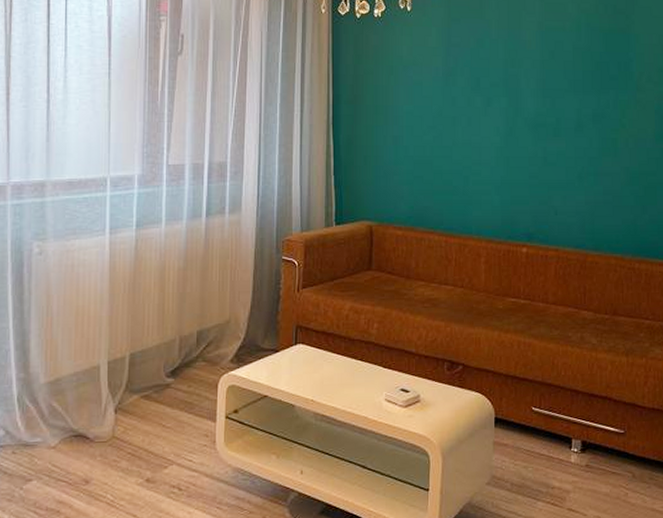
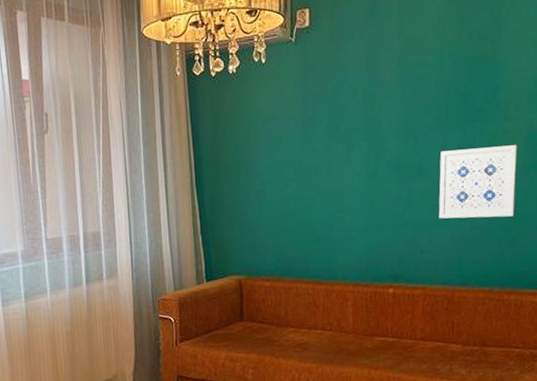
wall art: none [573,114,648,185] -> present [438,145,517,219]

